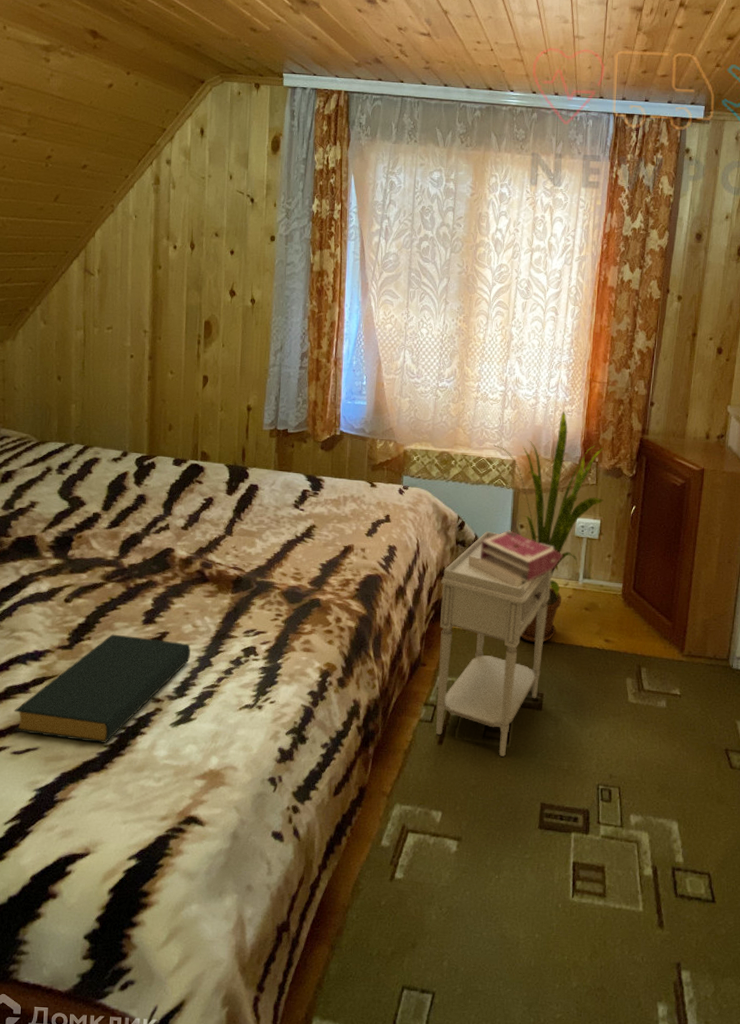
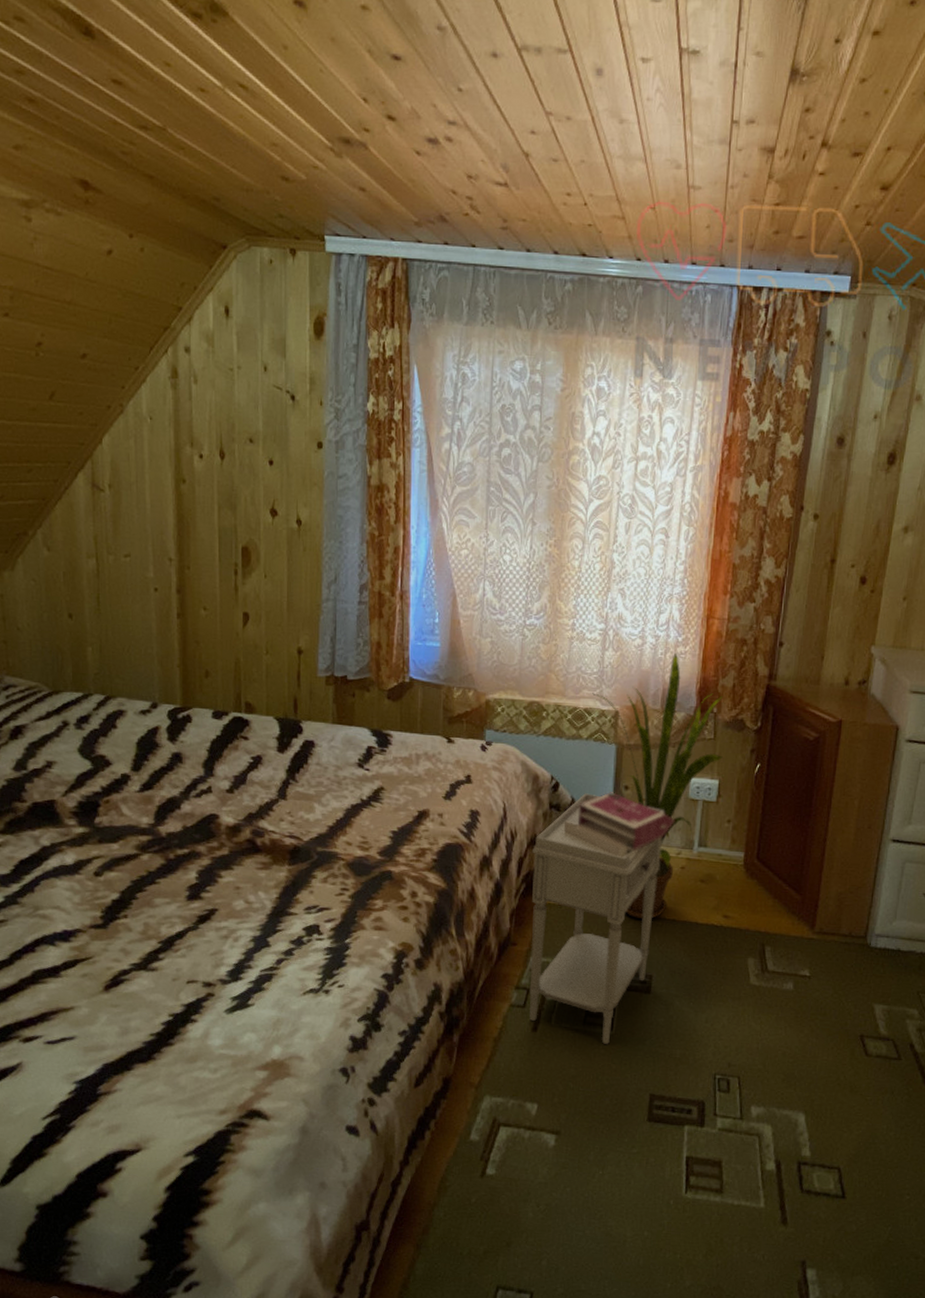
hardback book: present [14,634,191,743] -> none [44,911,244,1032]

